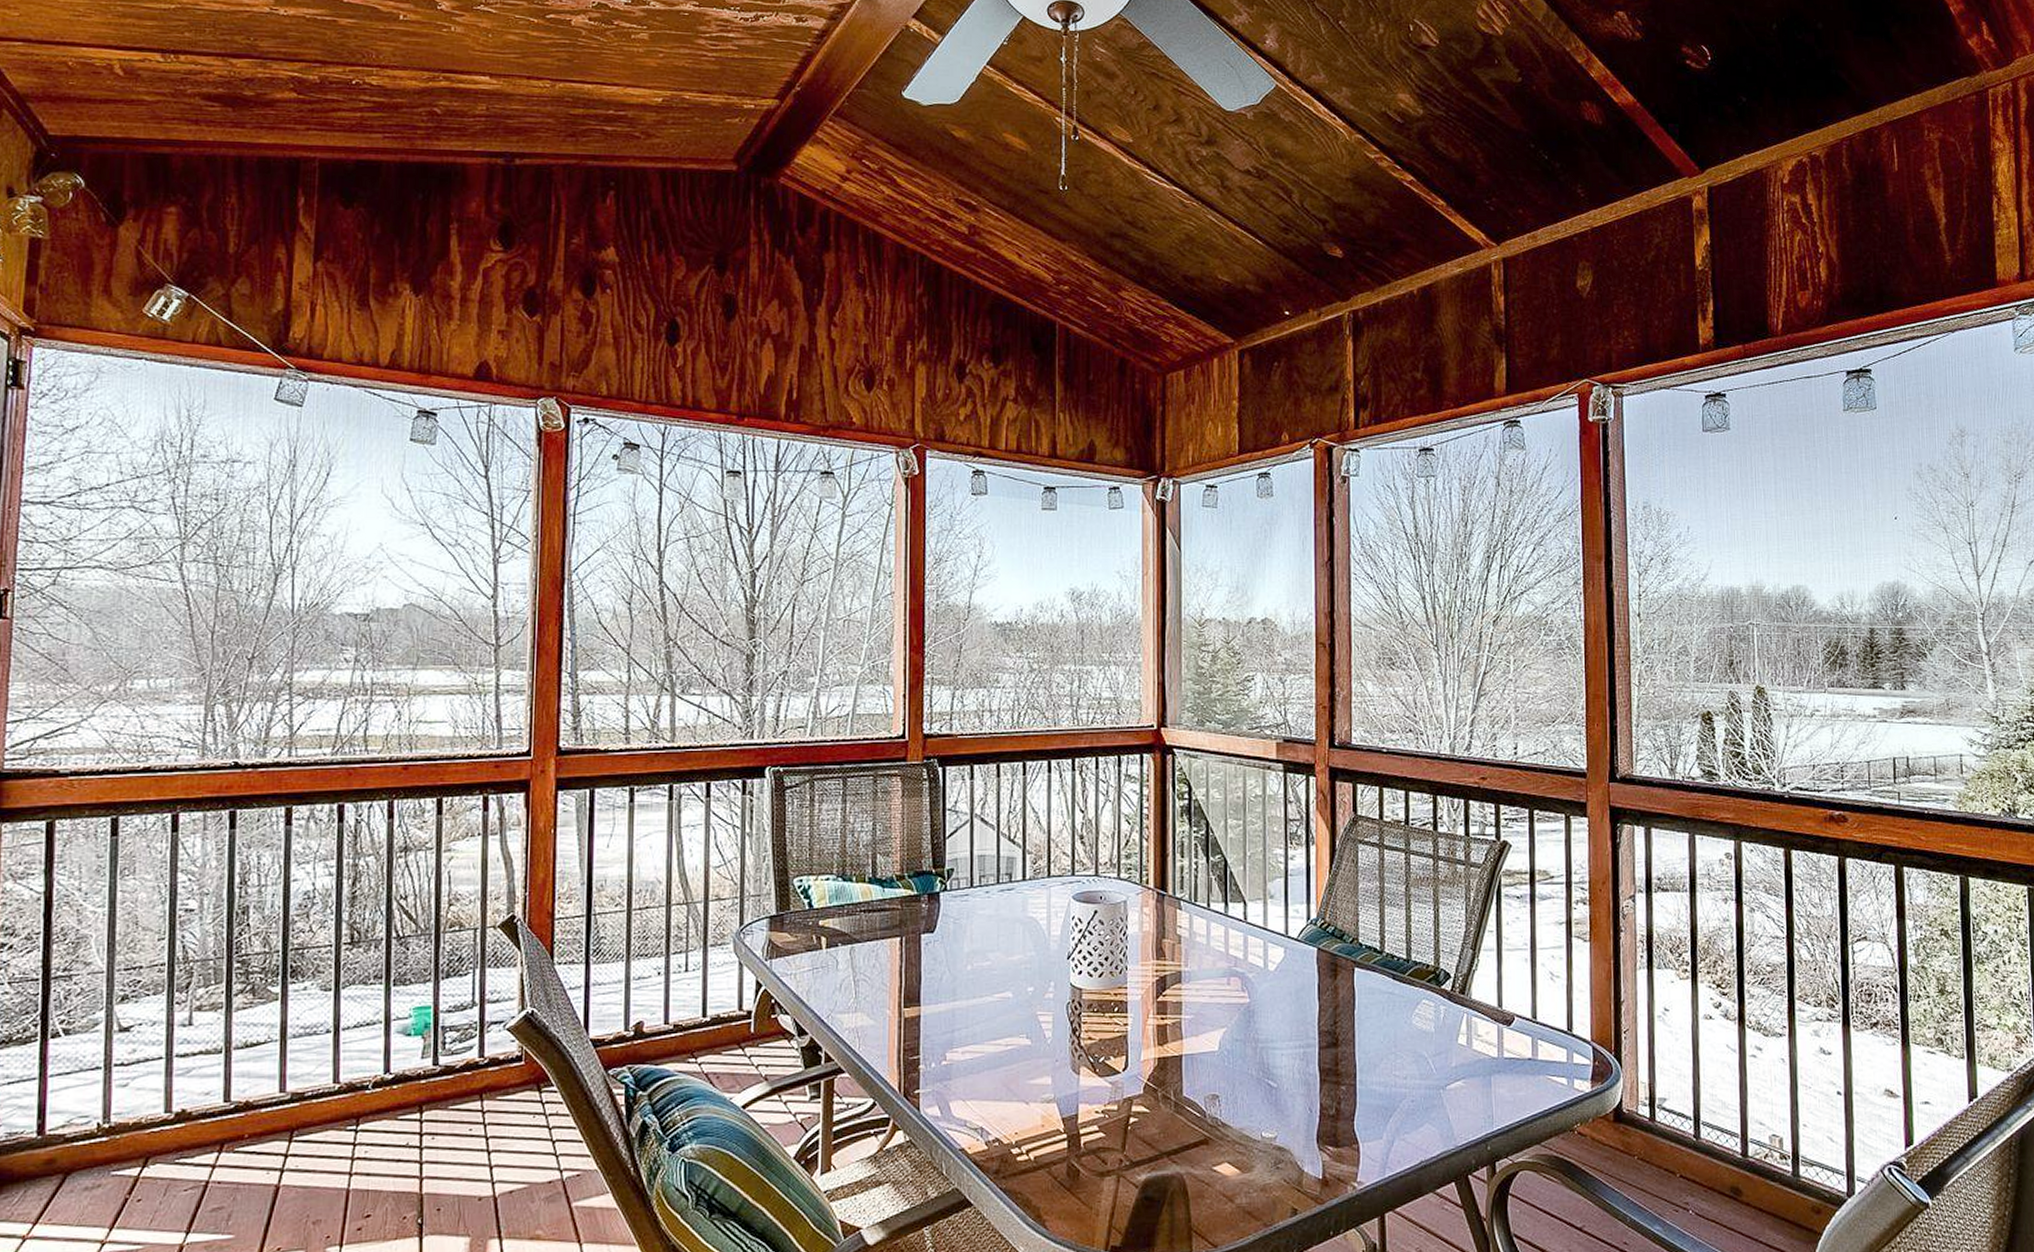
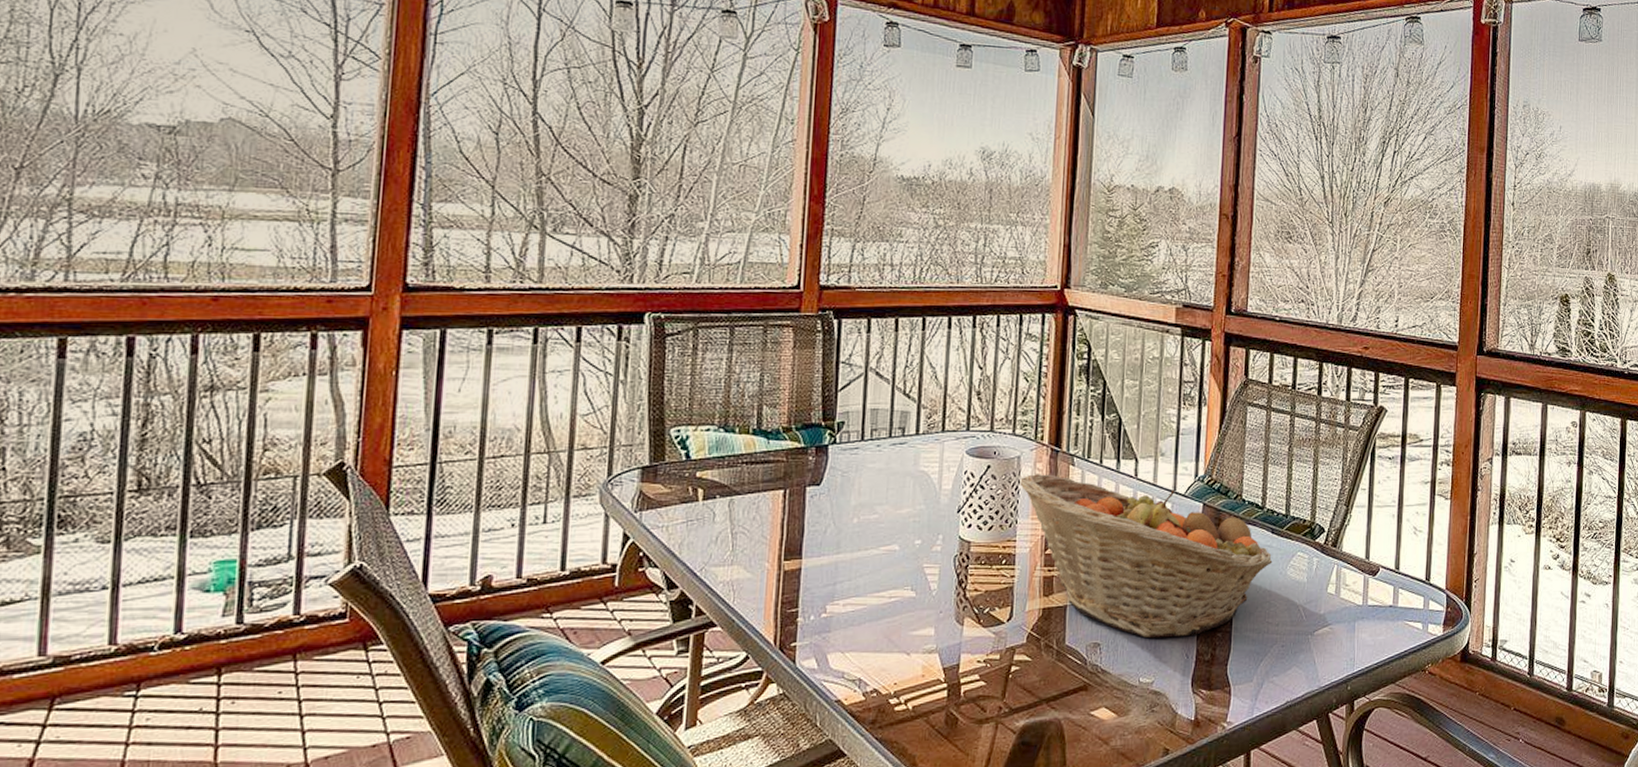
fruit basket: none [1127,918,1396,1091] -> present [1020,474,1273,638]

